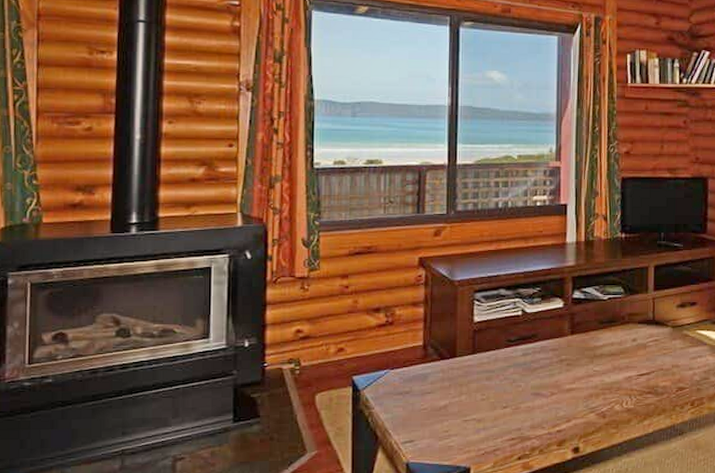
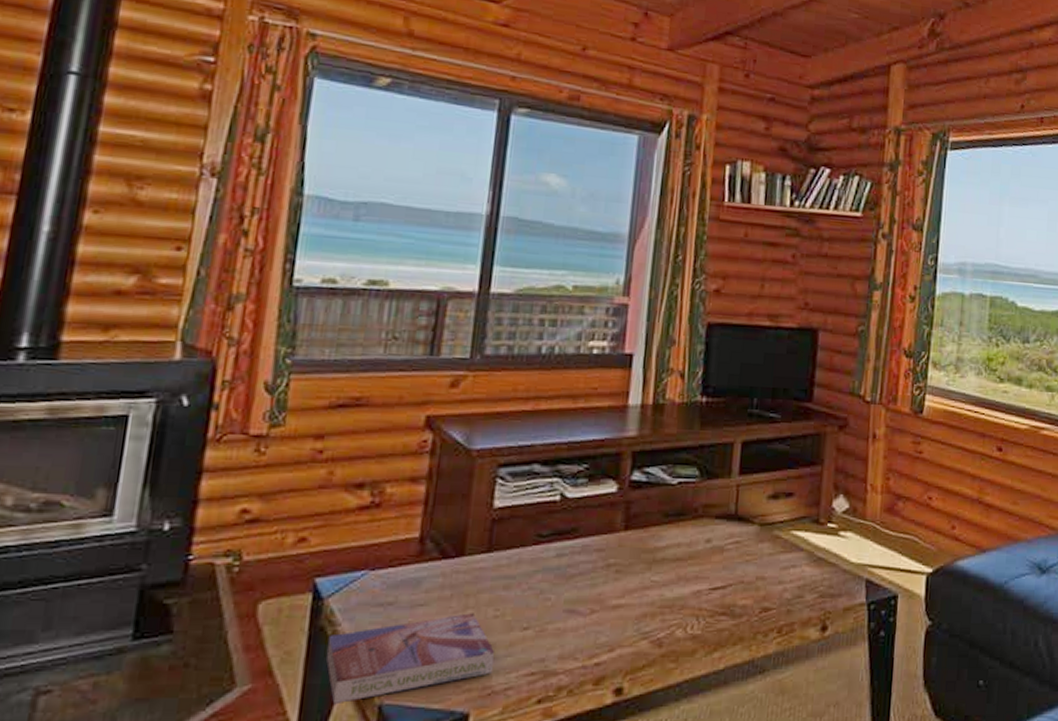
textbook: none [366,397,485,464] -> present [325,613,495,705]

